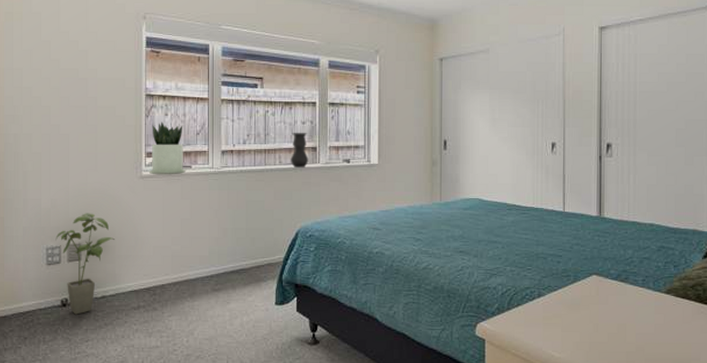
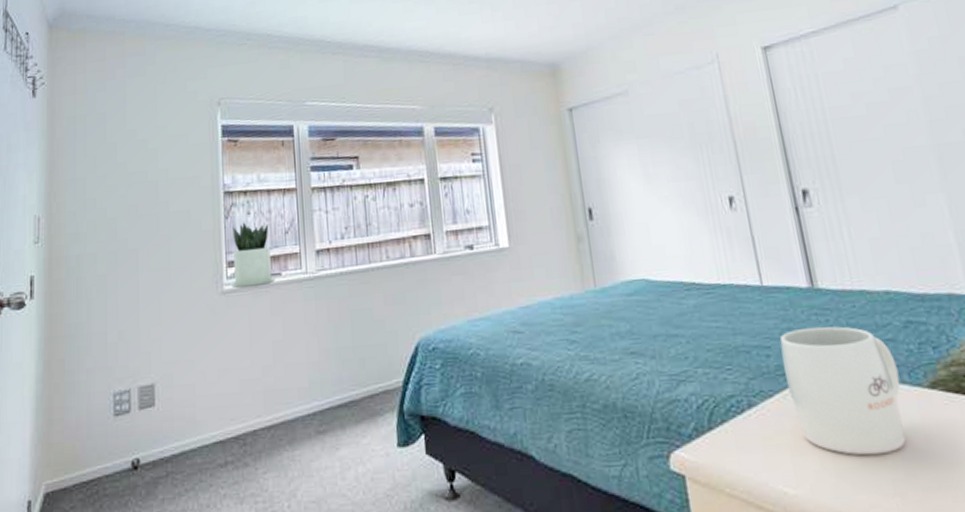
house plant: present [55,213,114,315] -> none [124,344,194,480]
vase: present [290,133,309,168] -> none [398,217,423,263]
mug: none [568,244,647,335] -> present [779,326,906,456]

